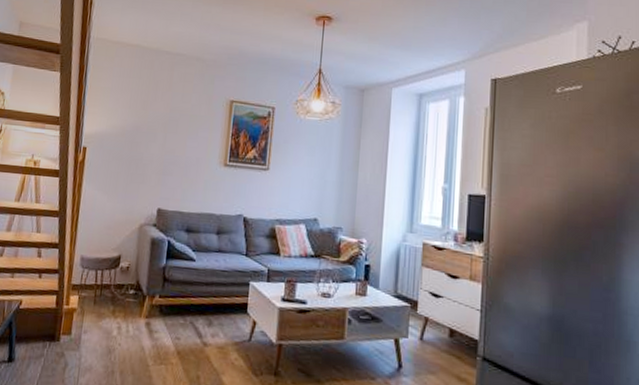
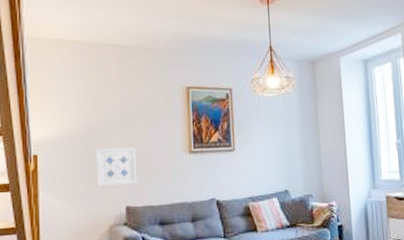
wall art: none [135,149,175,188] -> present [97,147,138,187]

